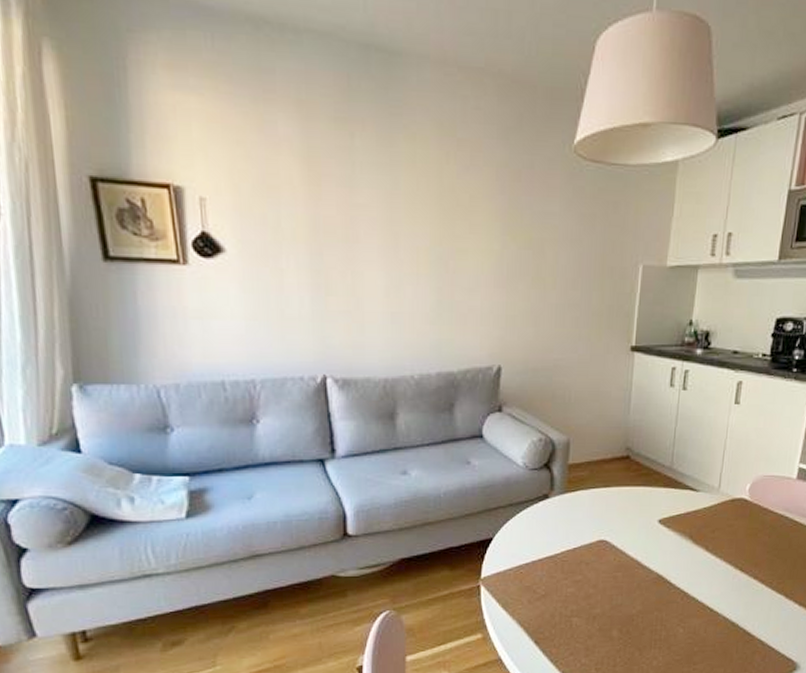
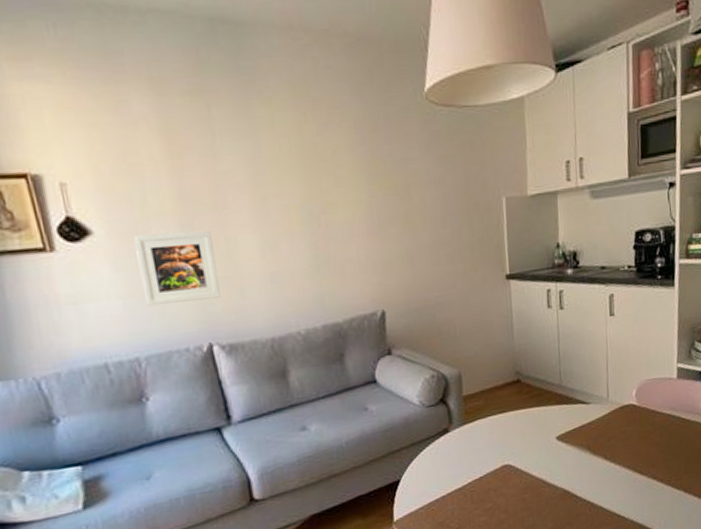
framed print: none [264,257,340,332] -> present [134,230,221,307]

